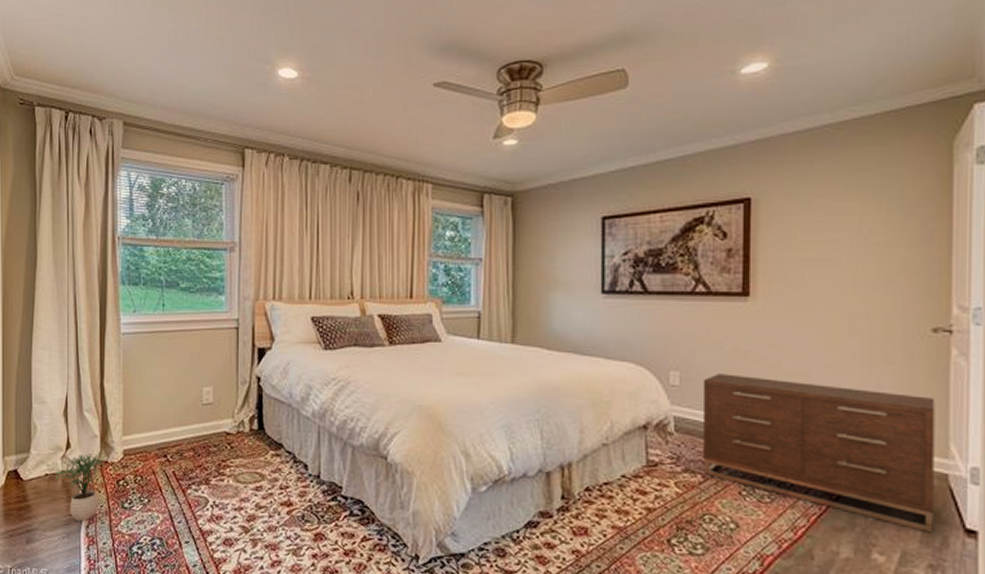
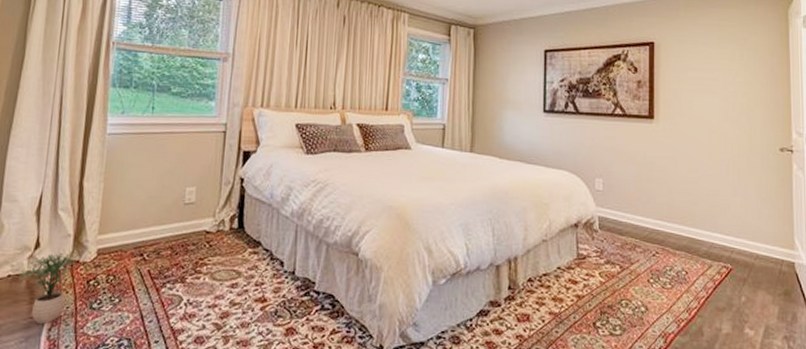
dresser: present [702,374,935,534] -> none [620,181,786,311]

